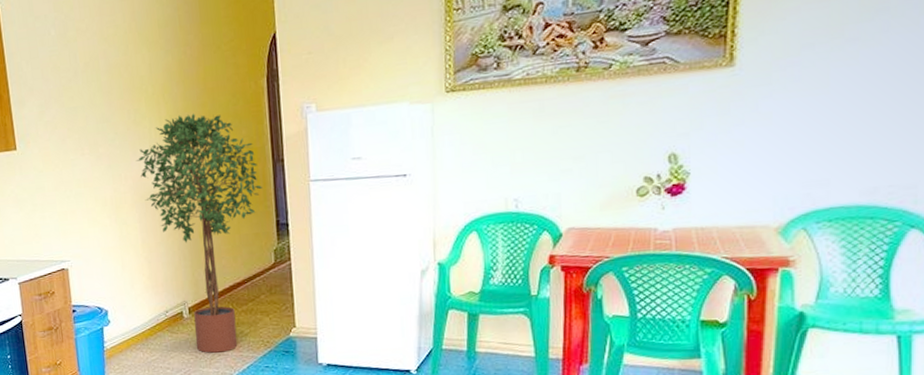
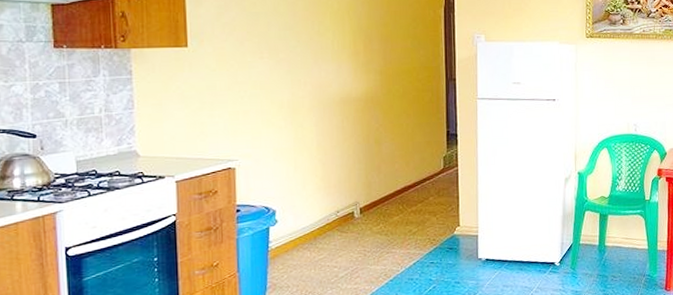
potted tree: present [135,113,263,353] -> none [316,31,437,251]

